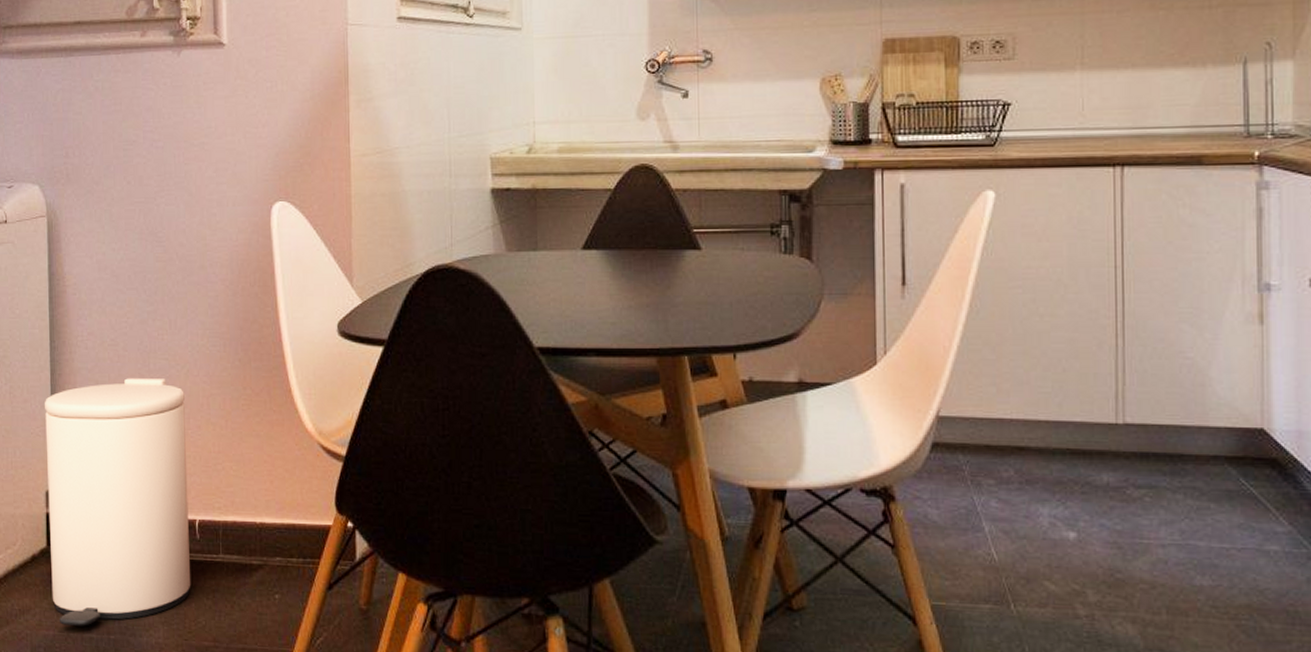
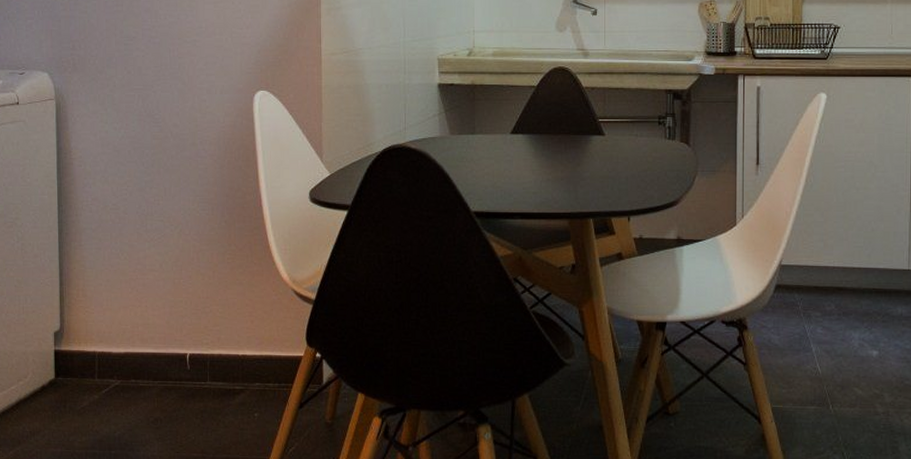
pedal bin: present [45,378,191,626] -> none [53,237,183,444]

